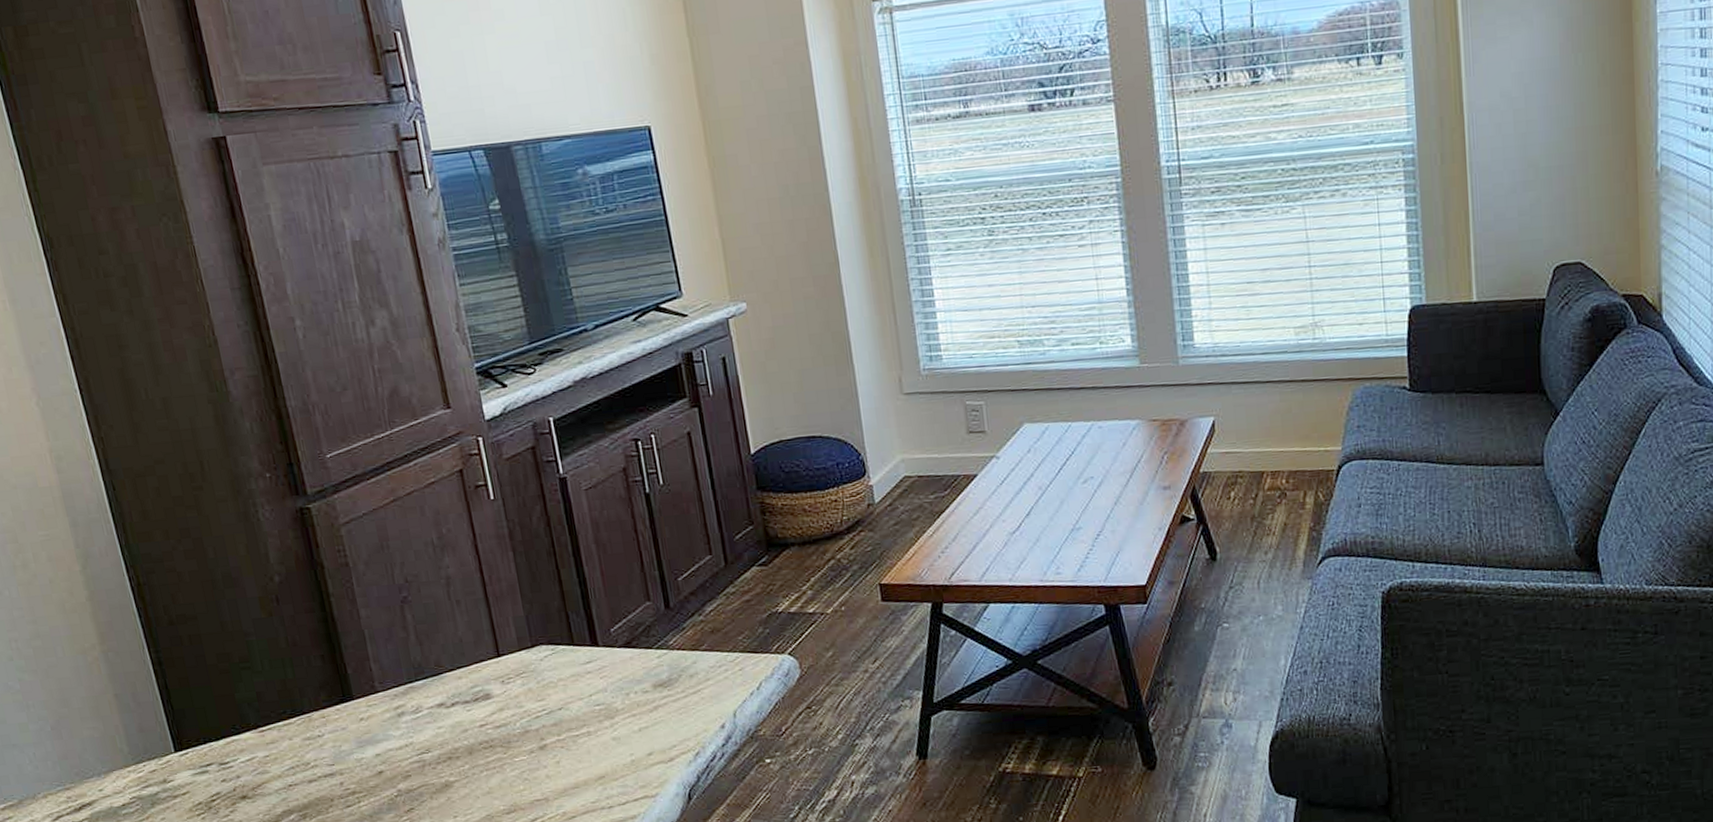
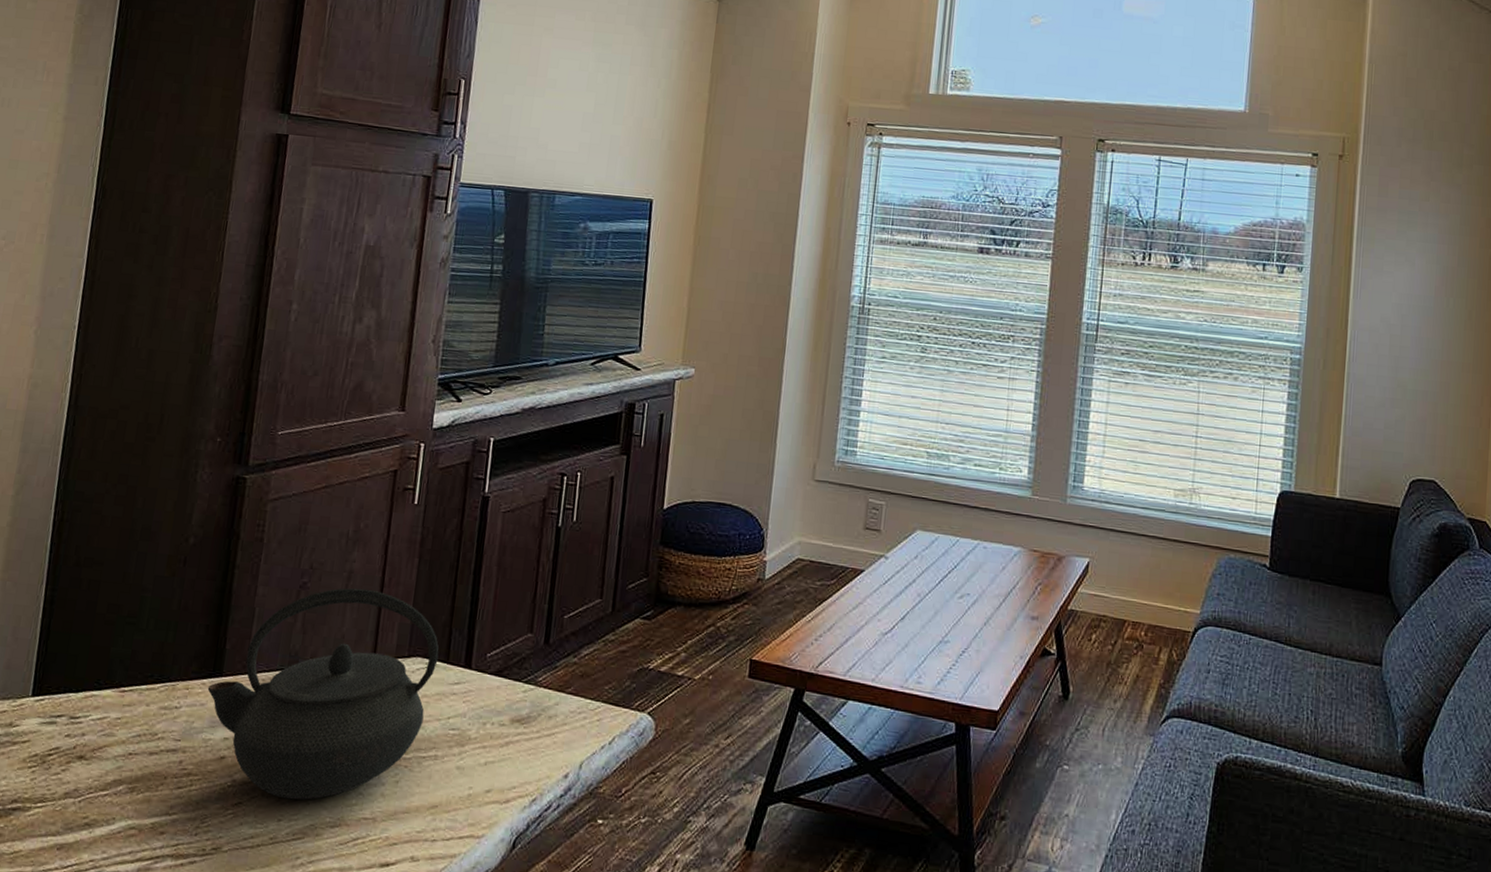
kettle: none [343,590,567,797] -> present [207,588,440,800]

